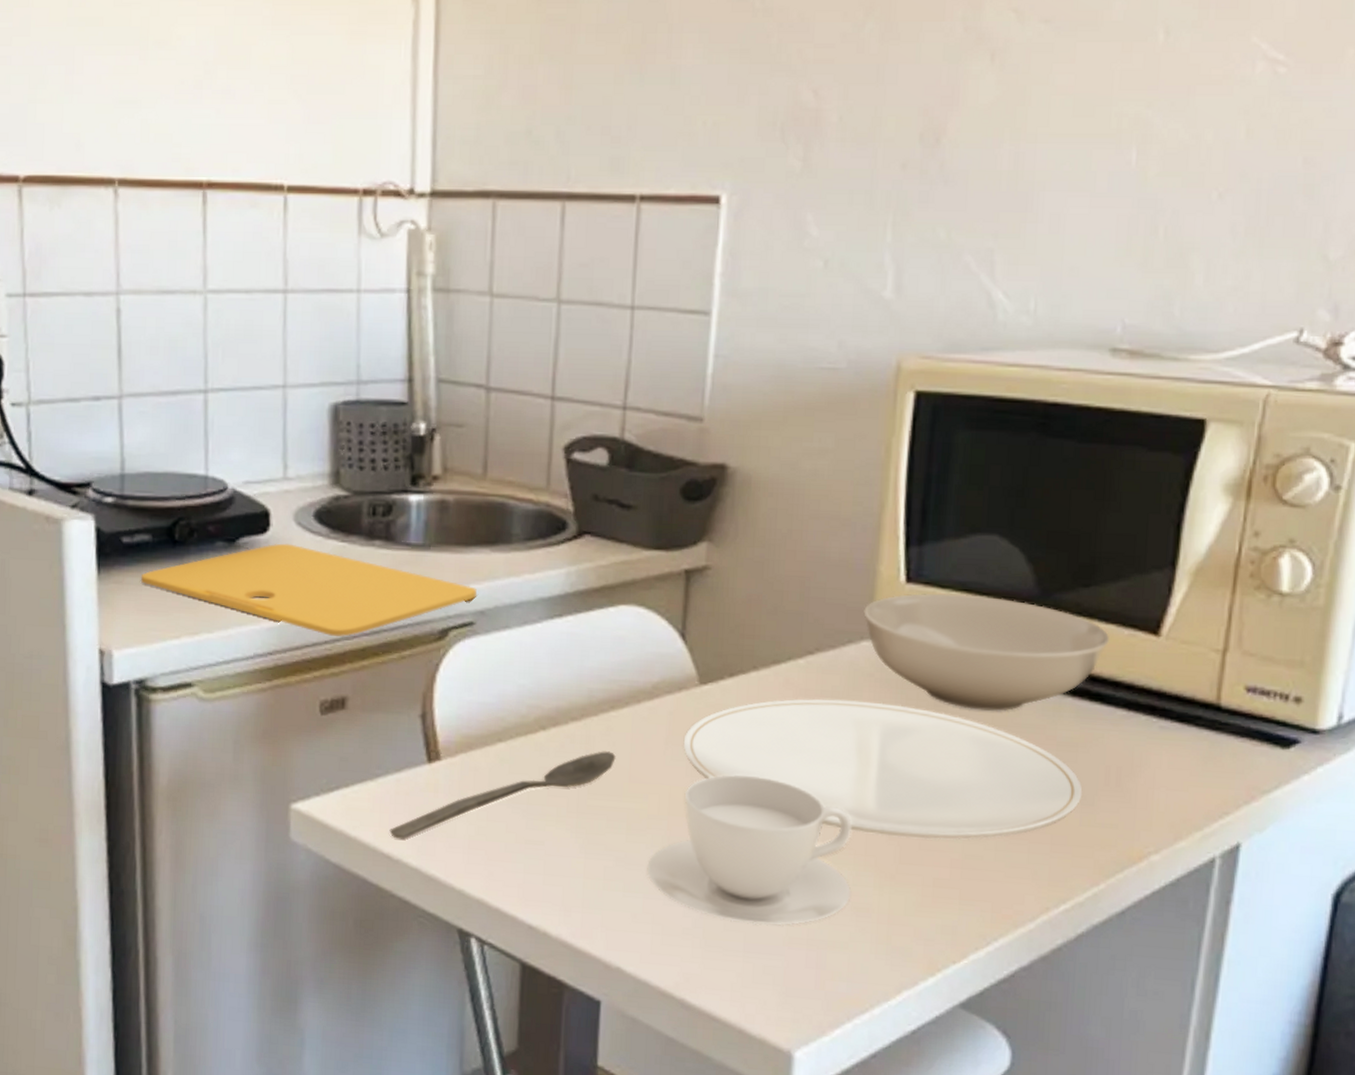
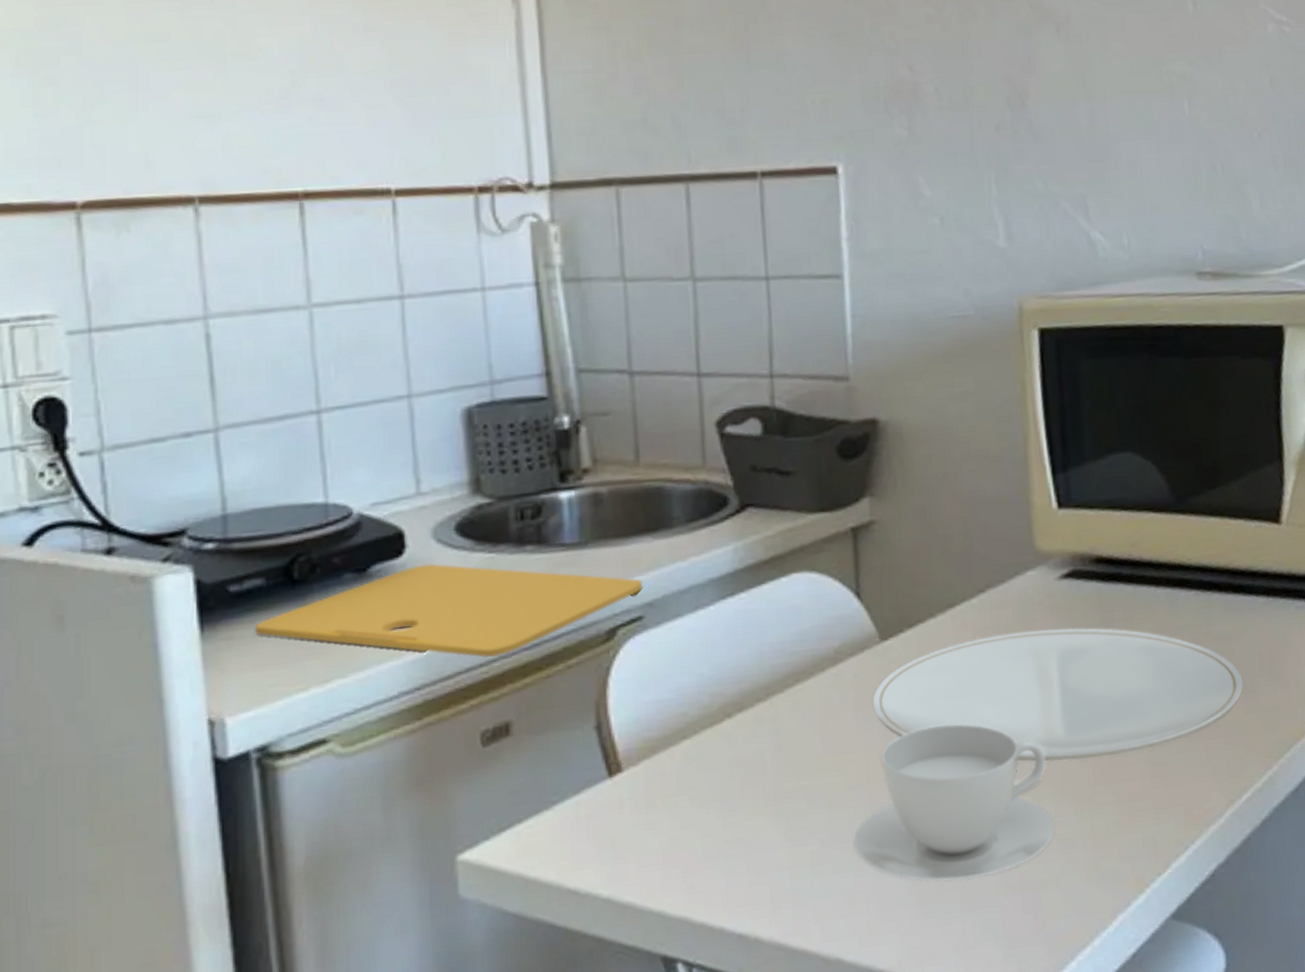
spoon: present [389,751,616,839] -> none [573,727,807,870]
bowl: present [863,593,1109,711] -> none [1024,510,1240,620]

